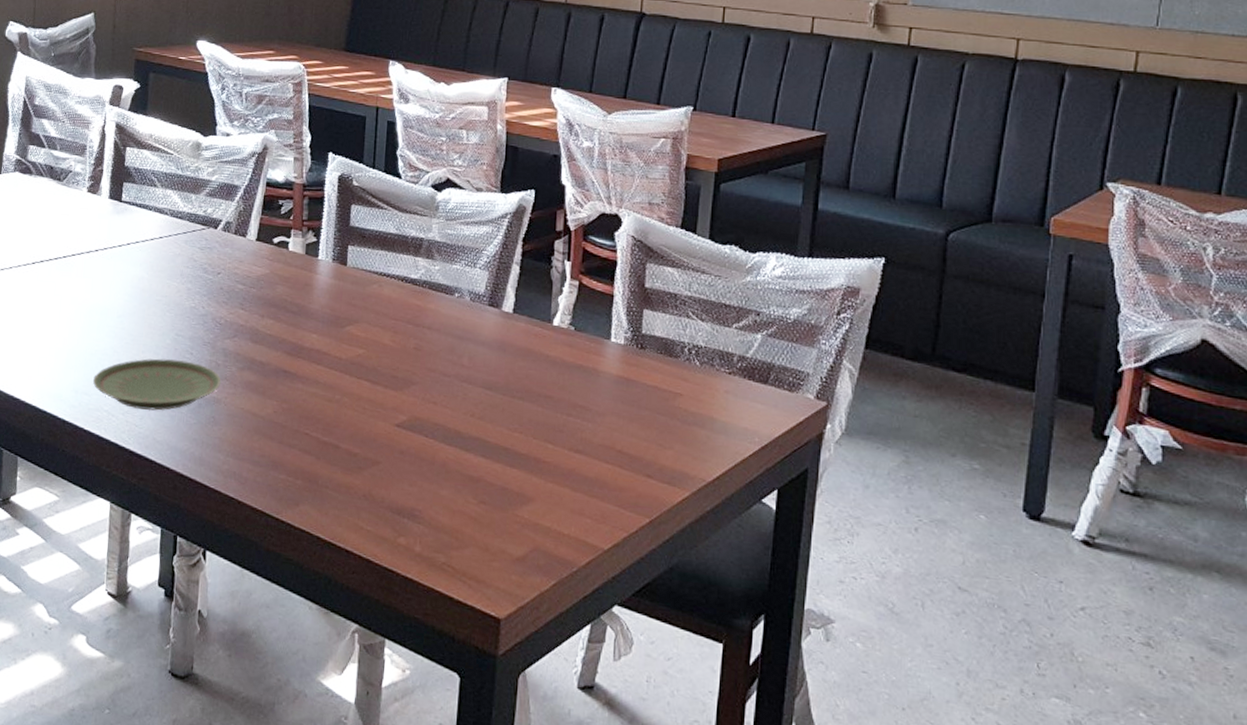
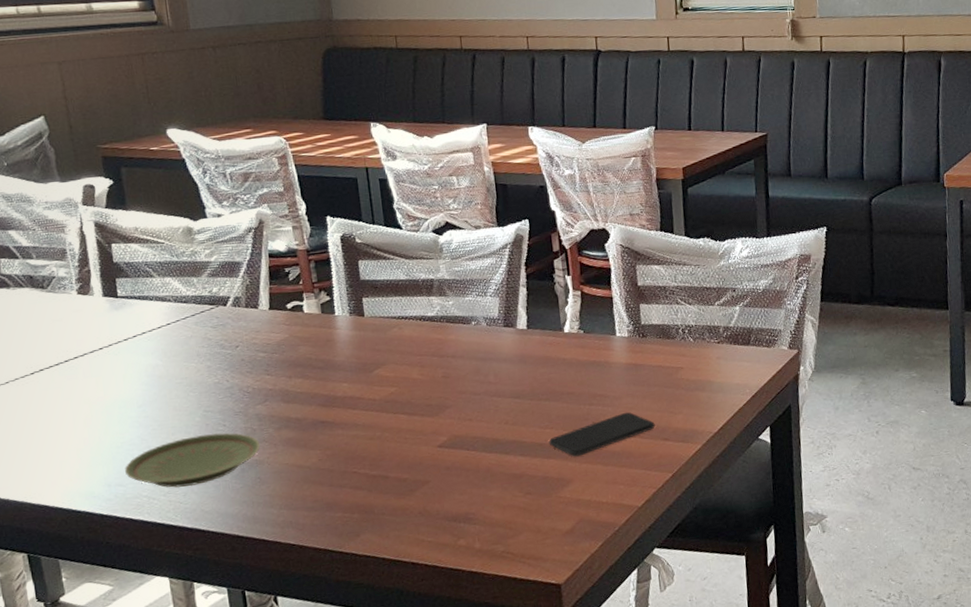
smartphone: none [515,433,639,473] -> present [548,412,655,457]

